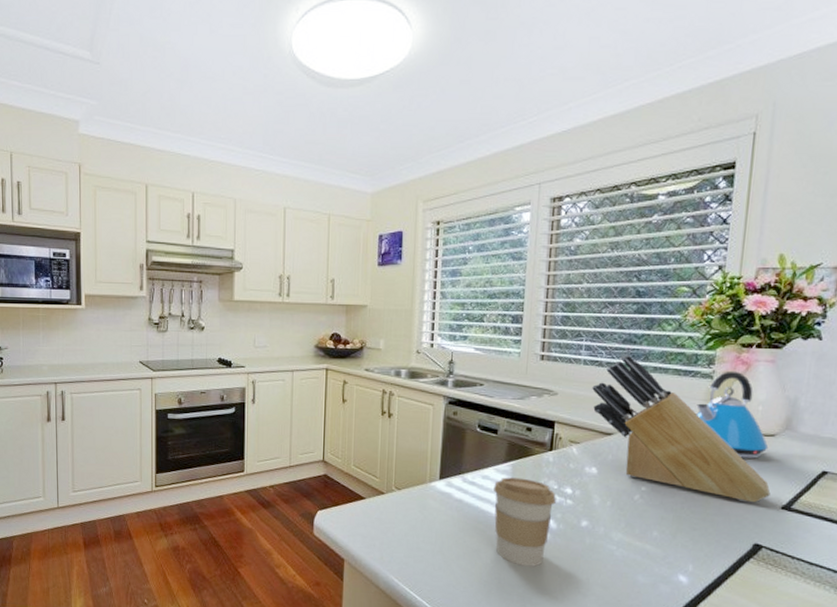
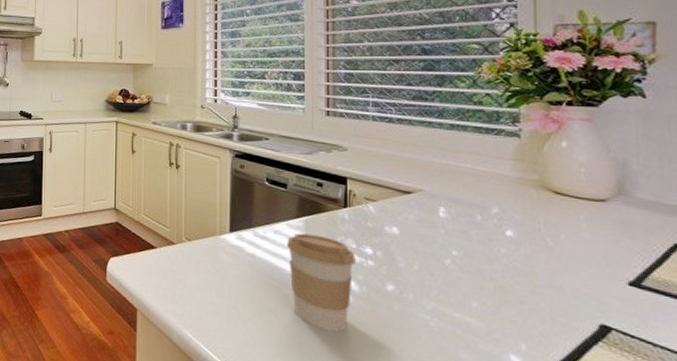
knife block: present [592,355,771,503] -> none [384,112,612,277]
kettle: present [696,371,769,459] -> none [505,129,600,226]

